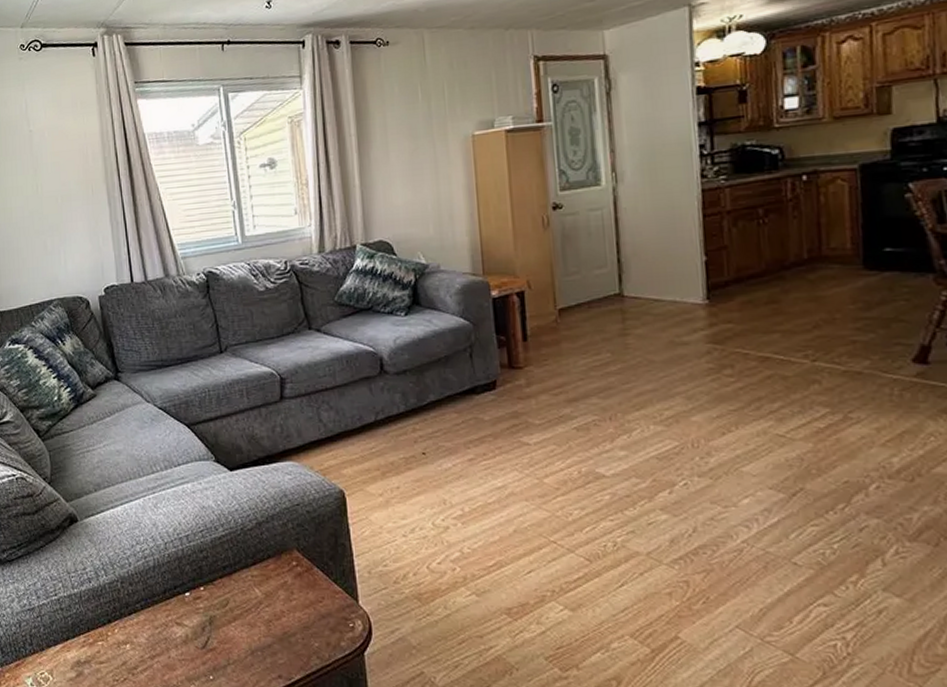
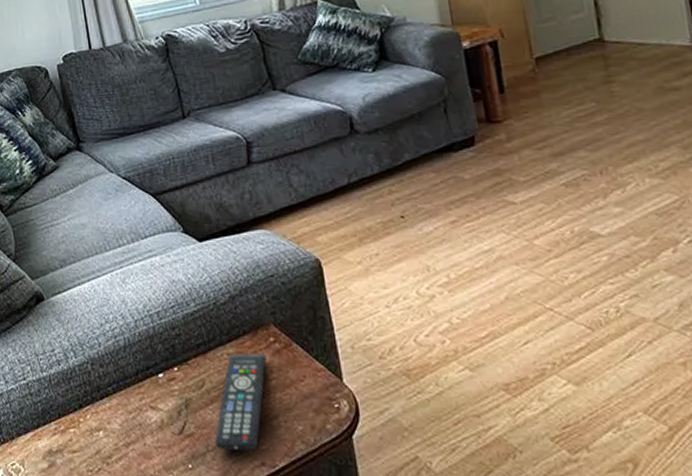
remote control: none [235,576,289,665] -> present [214,354,267,451]

